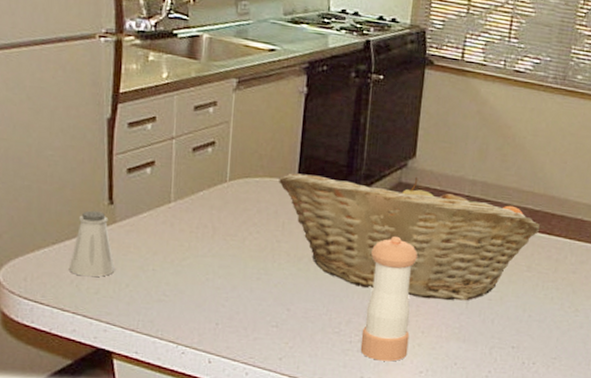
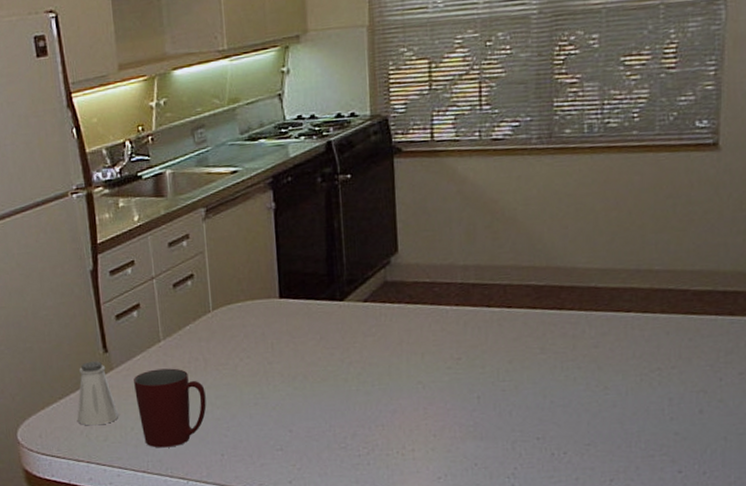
mug: none [136,229,209,310] -> present [134,368,206,448]
fruit basket: present [279,173,541,301] -> none [261,272,549,400]
pepper shaker: present [360,237,418,362] -> none [367,339,422,471]

